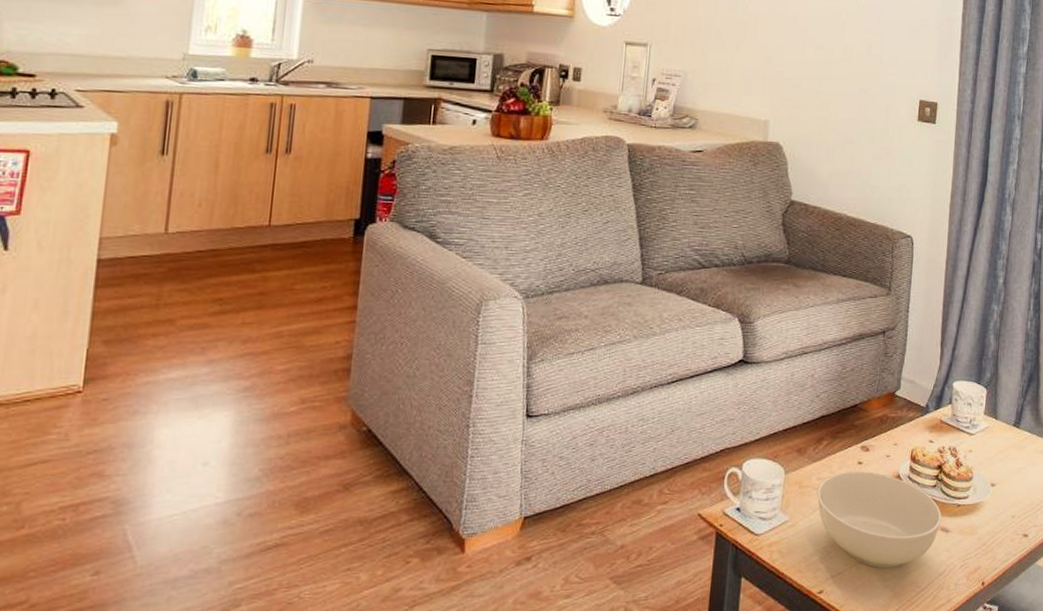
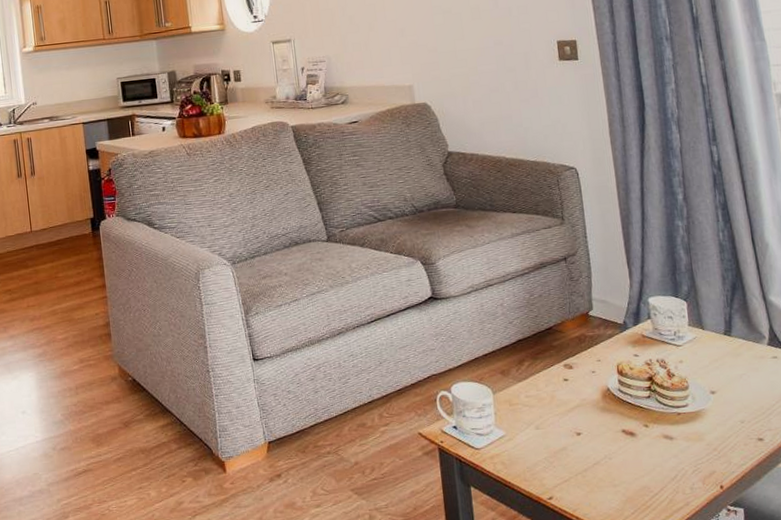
bowl: present [816,470,942,569] -> none [527,387,663,475]

